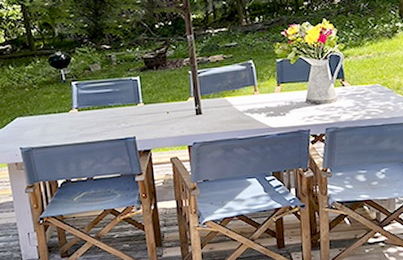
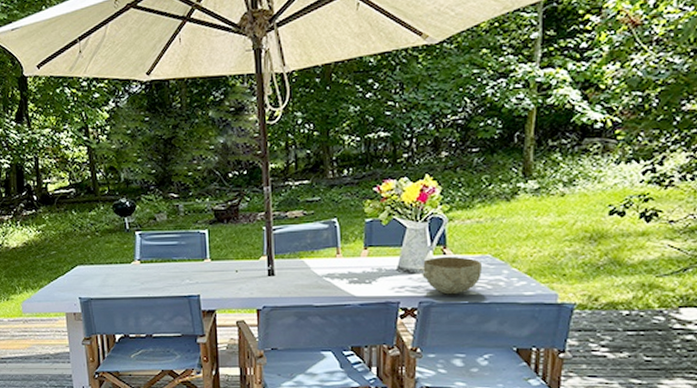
bowl: none [326,87,374,121] -> present [422,256,482,295]

